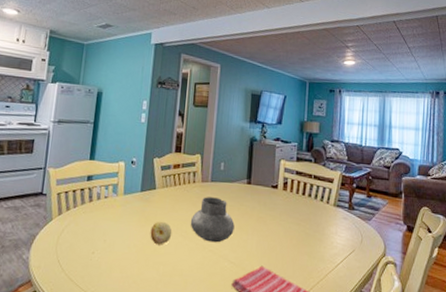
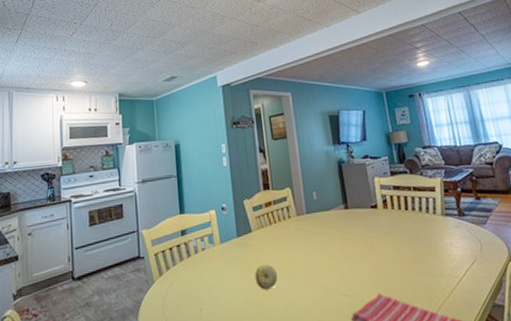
vase: present [190,197,235,243] -> none [293,229,342,278]

